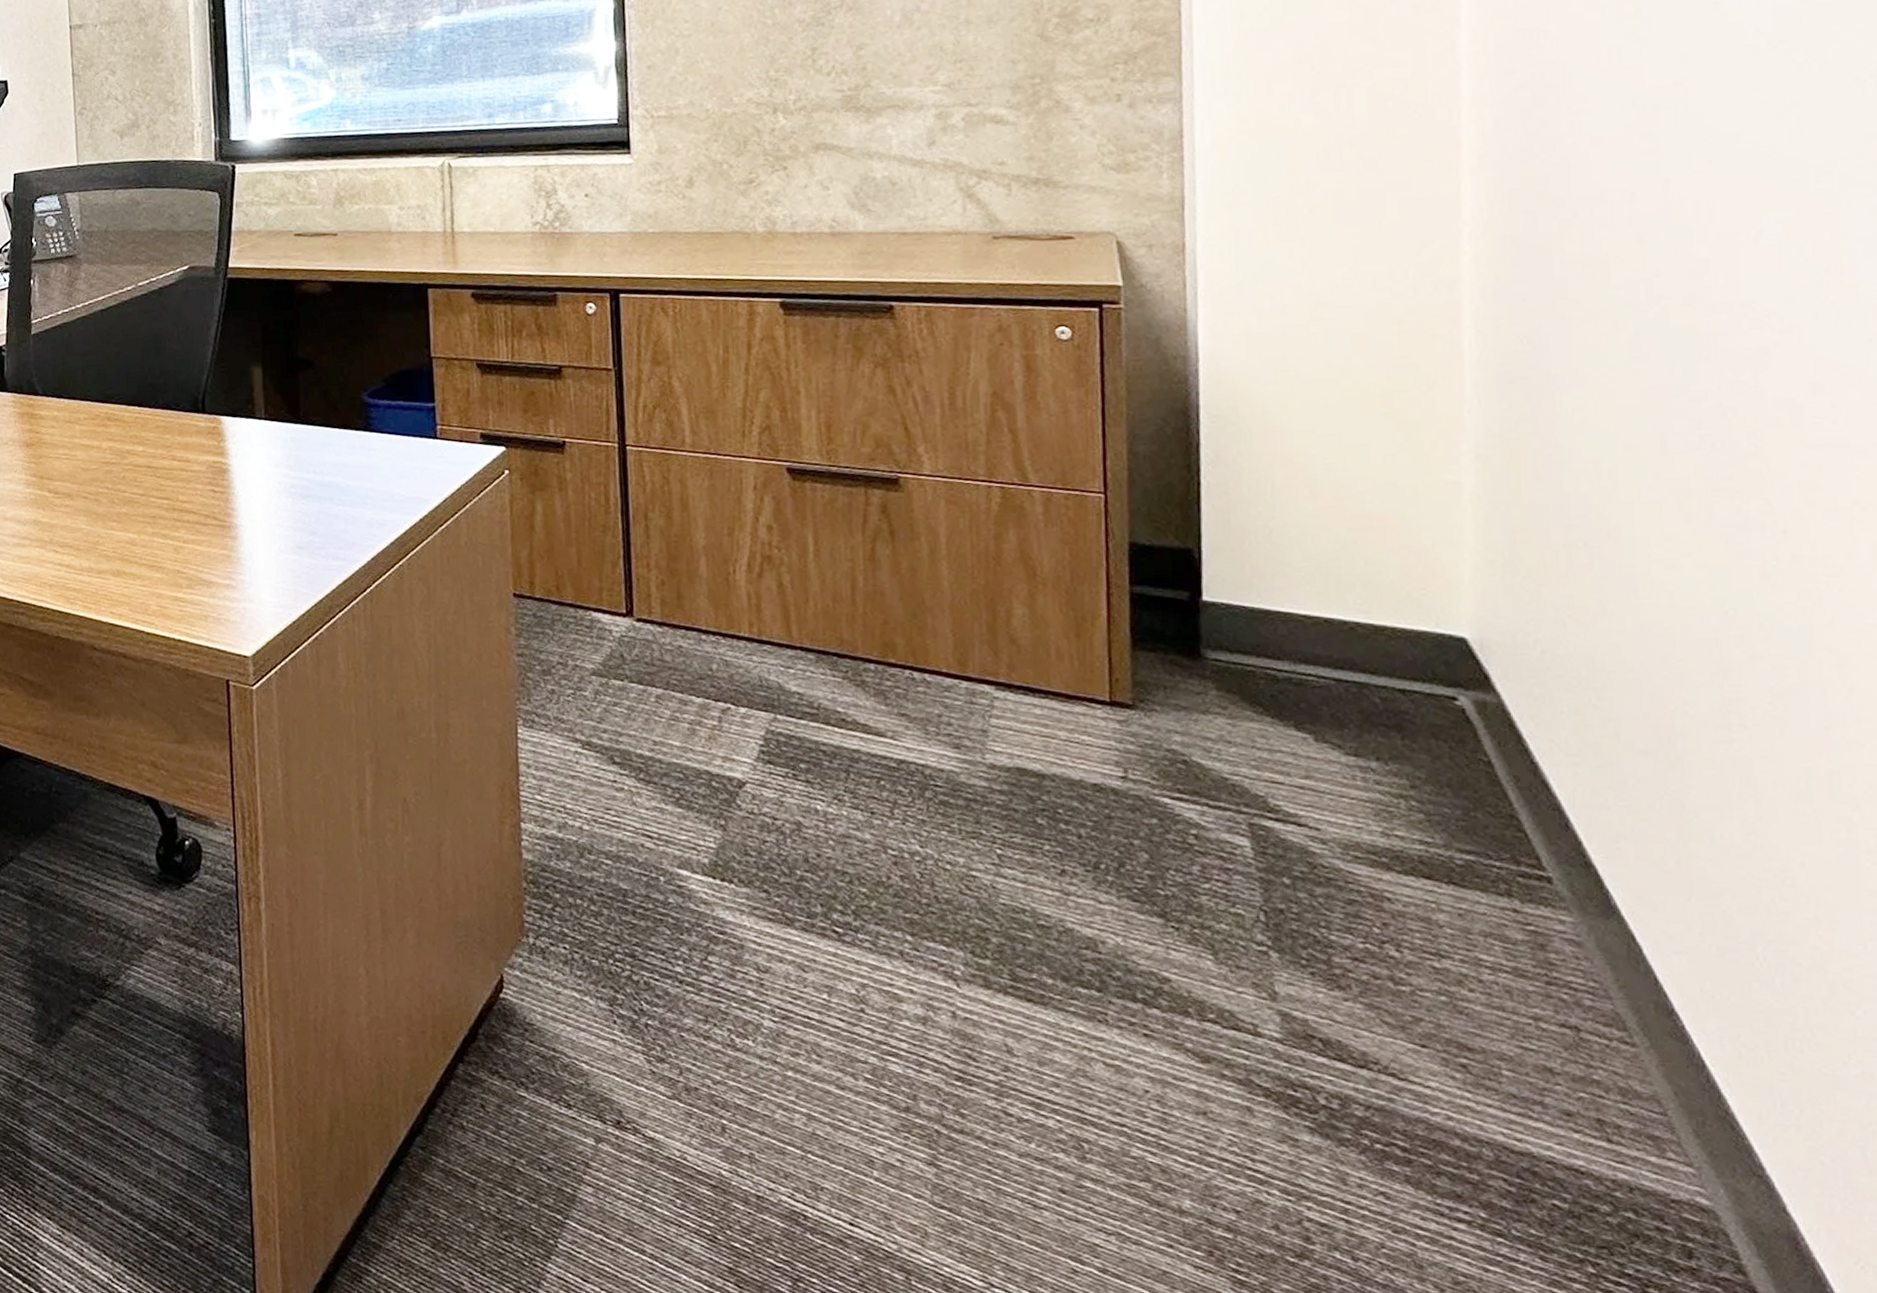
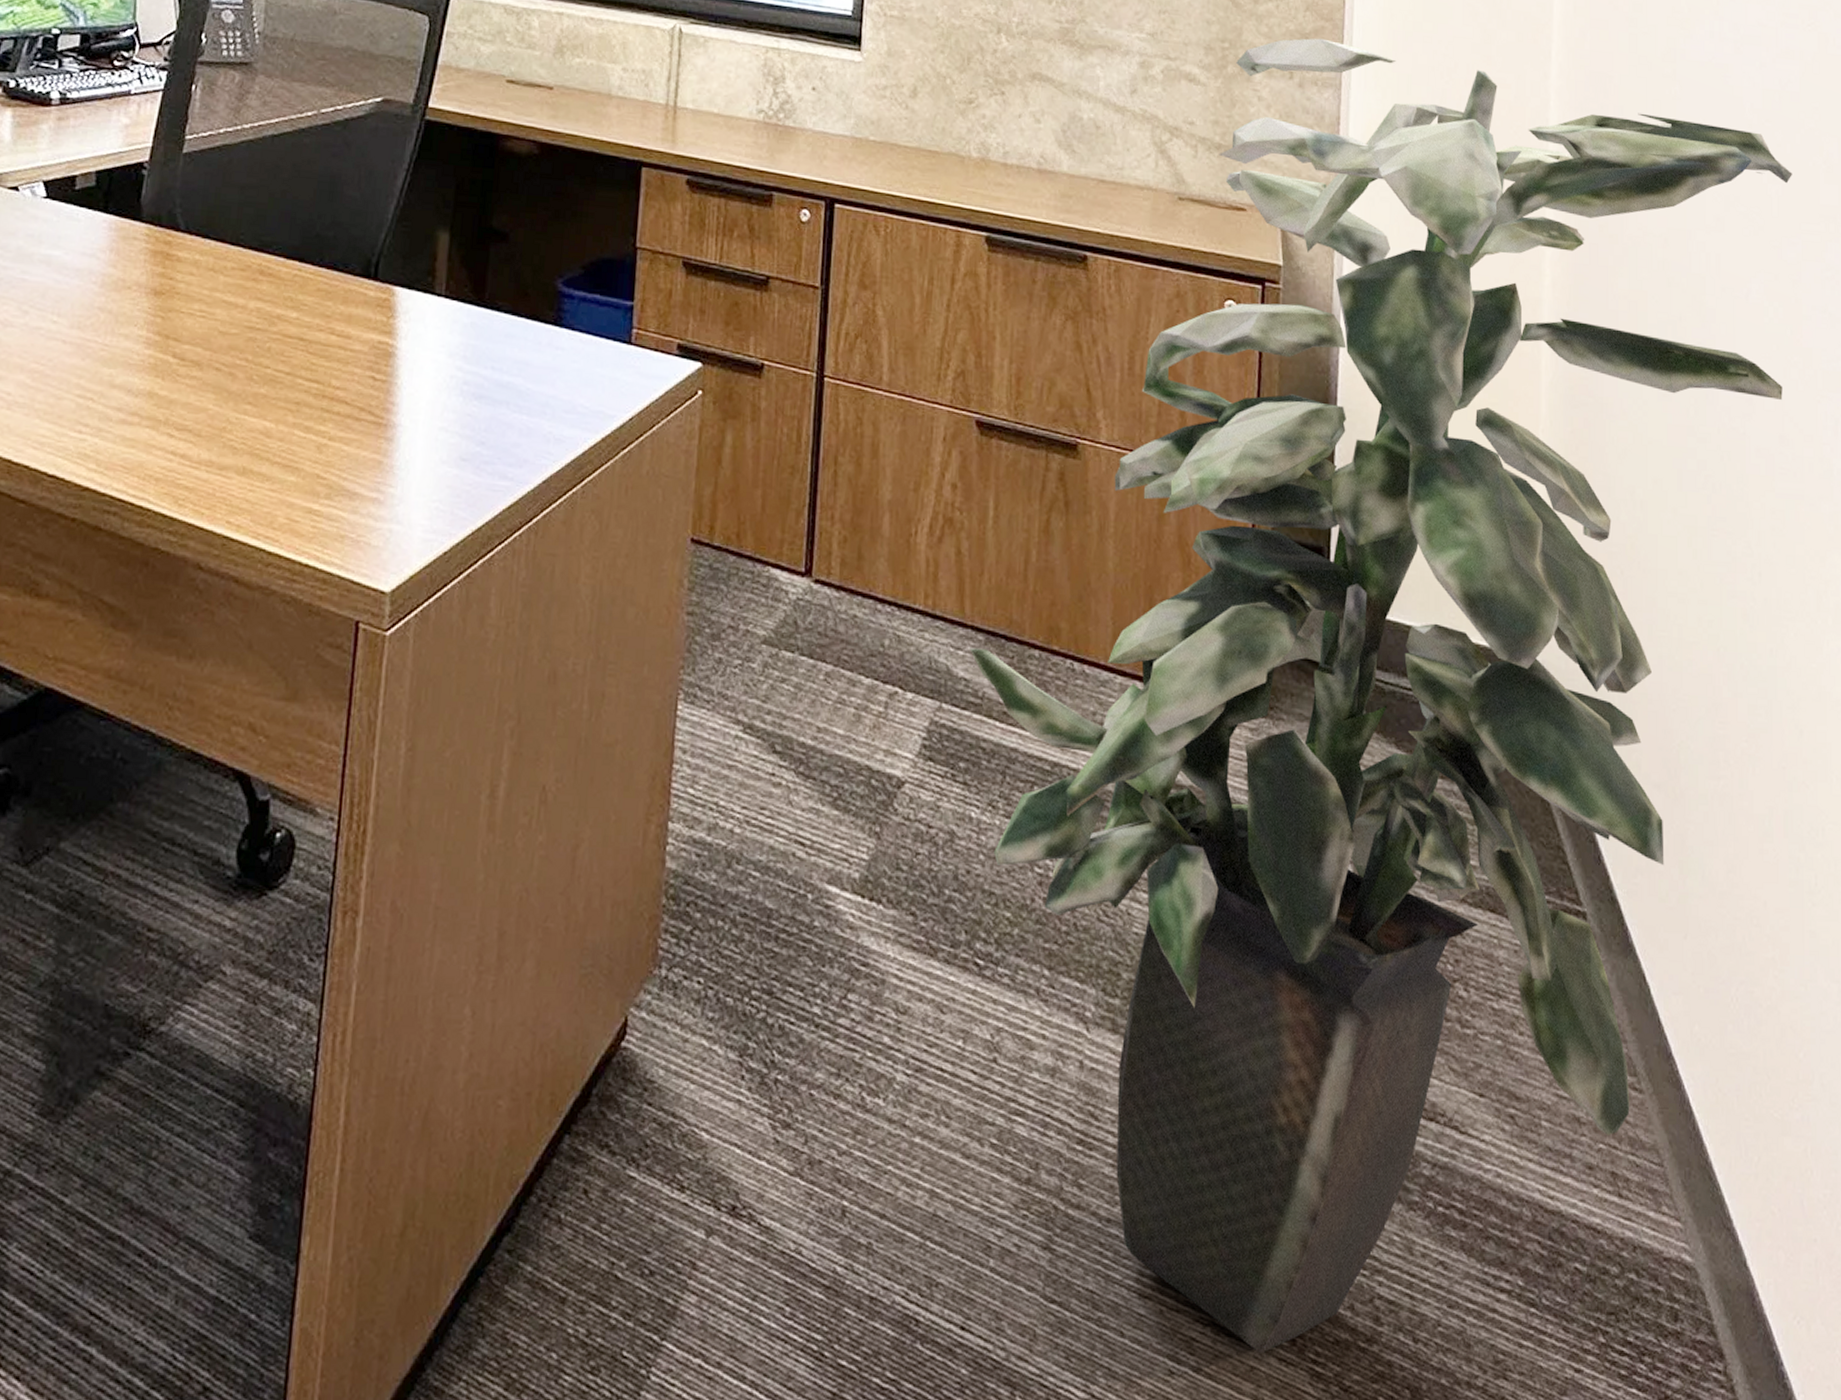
indoor plant: none [800,53,1822,1261] -> present [970,38,1792,1354]

